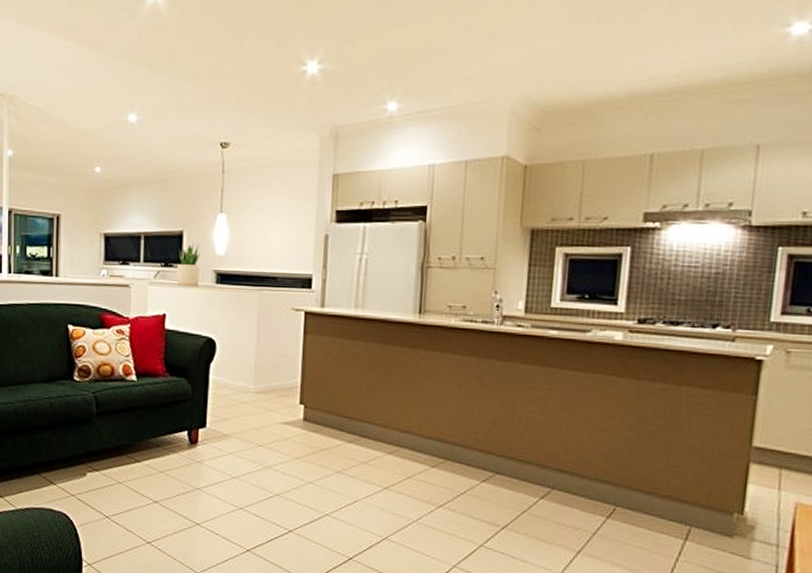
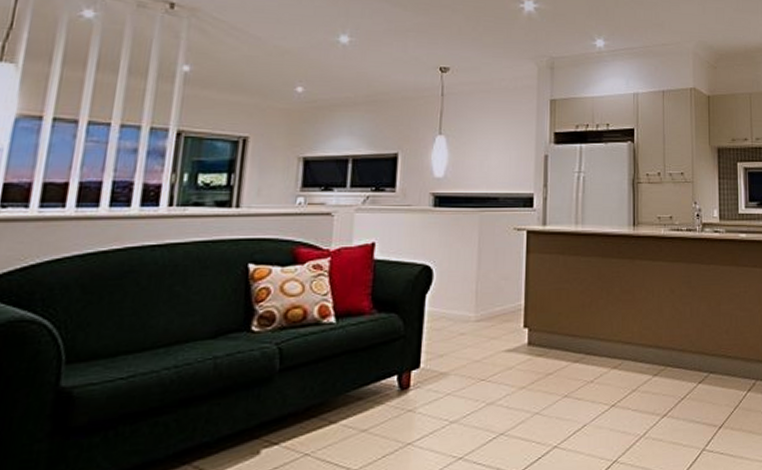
planter: present [176,244,201,287] -> none [389,166,417,212]

